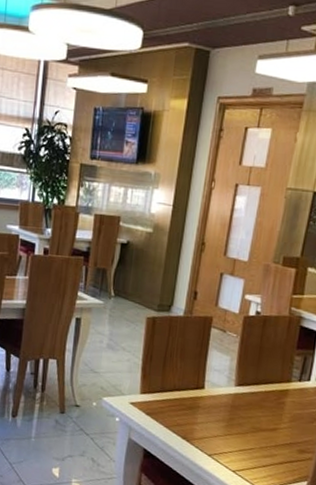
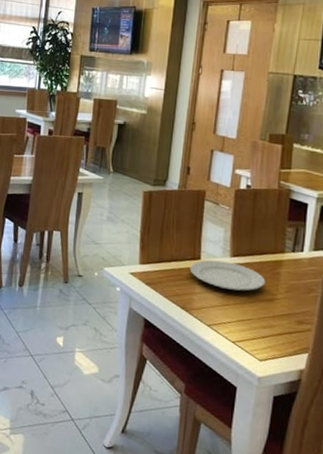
plate: none [192,389,270,421] -> present [190,259,266,291]

